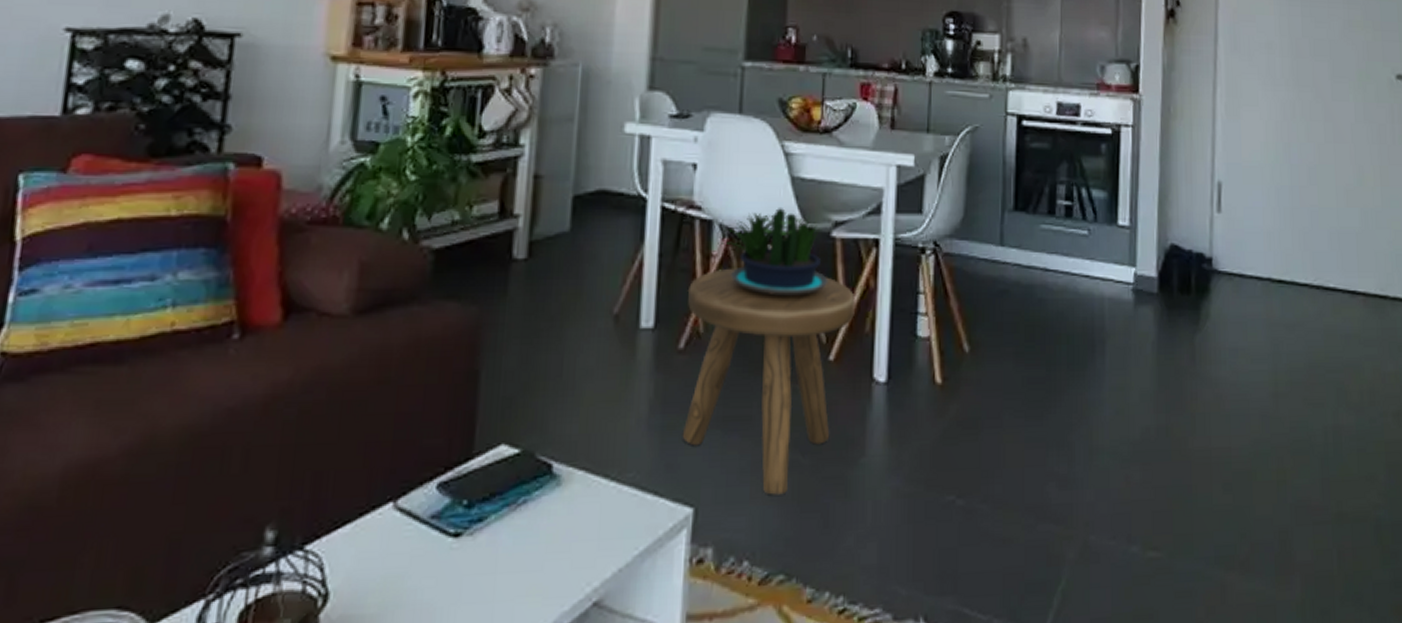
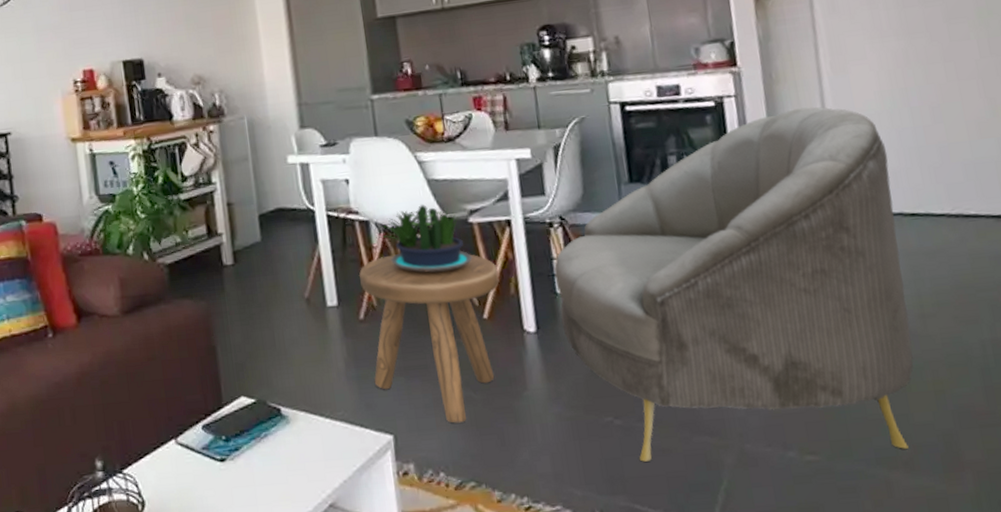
armchair: none [917,149,1265,554] -> present [554,107,913,462]

